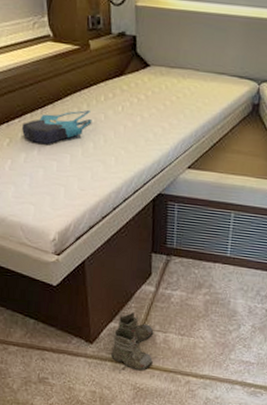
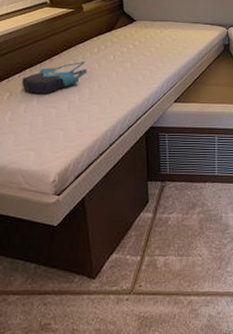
boots: present [111,312,154,374] -> none [114,240,155,305]

